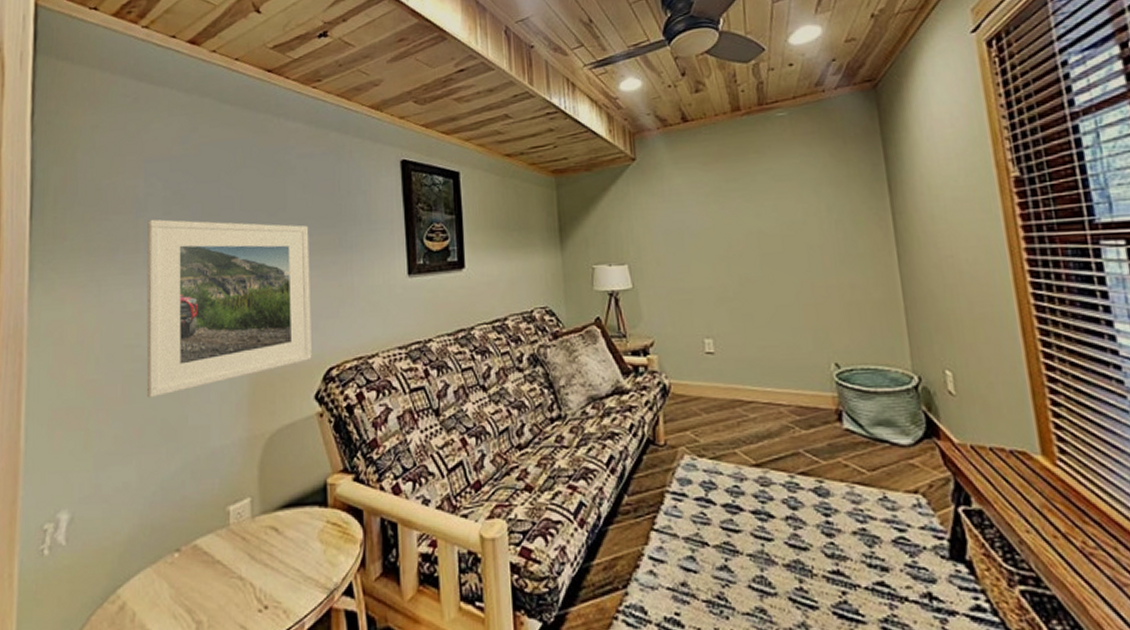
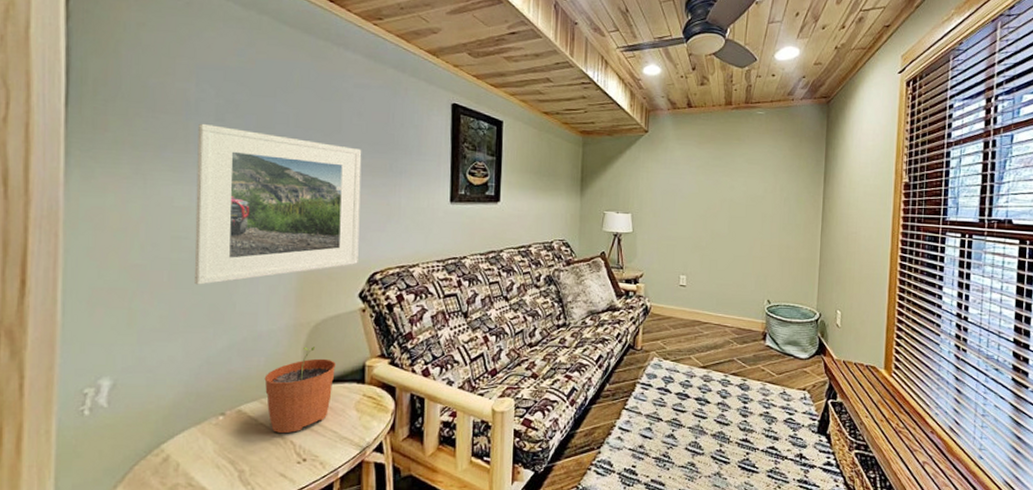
plant pot: none [219,463,294,572] -> present [264,347,336,433]

